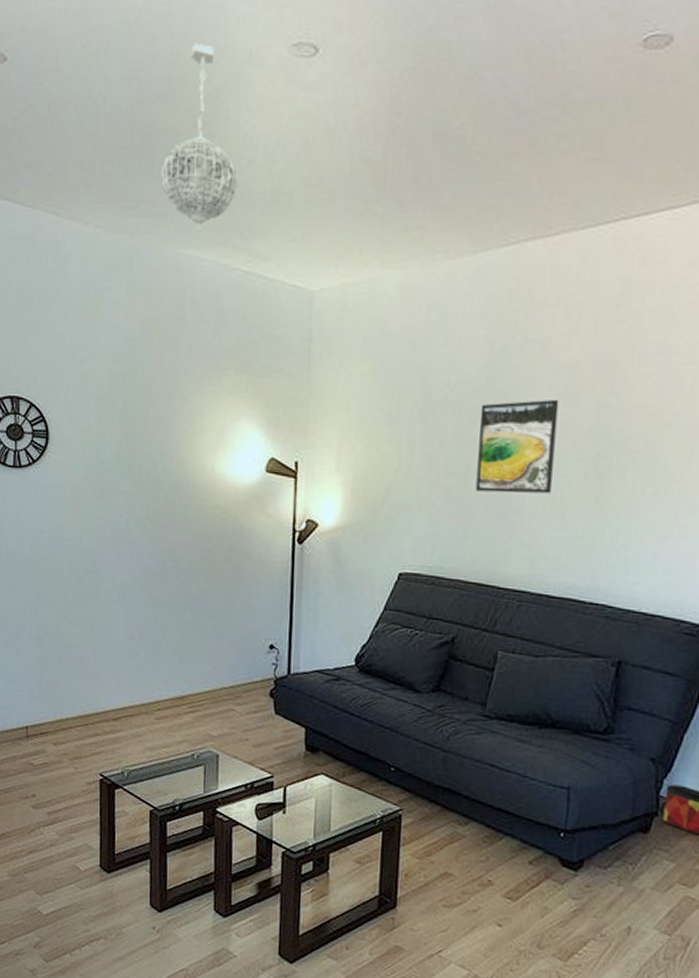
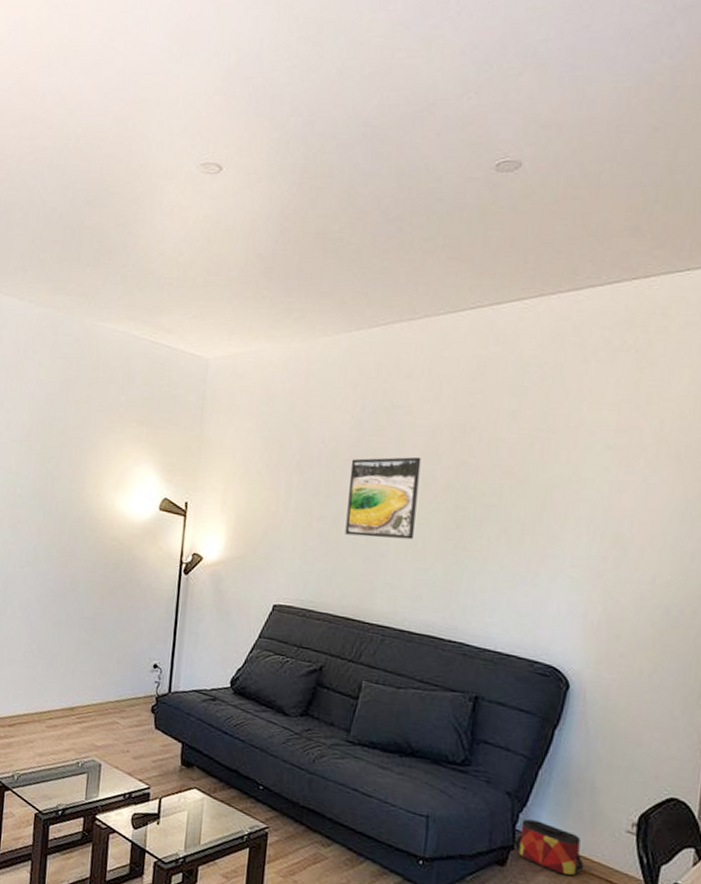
pendant light: present [161,42,237,230] -> none [86,161,149,307]

